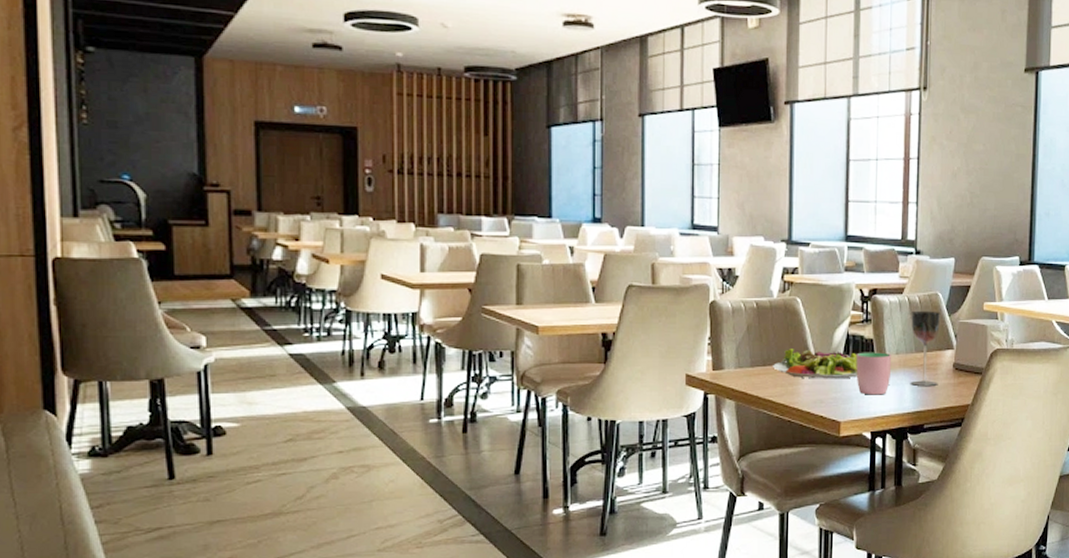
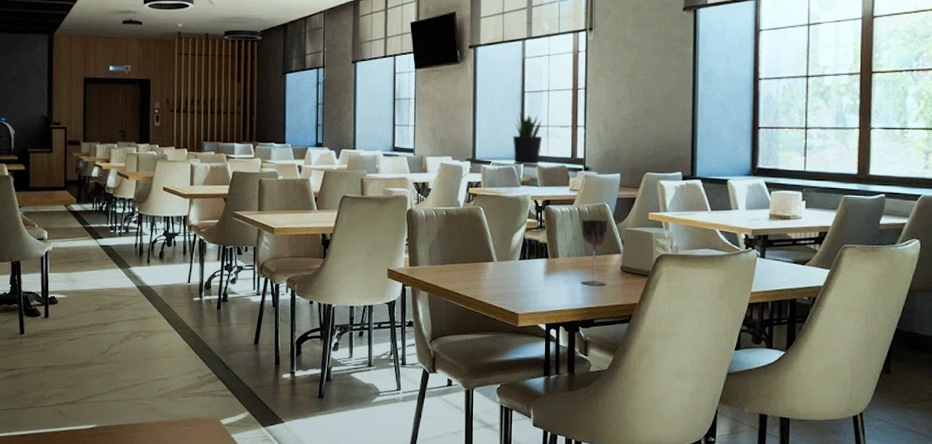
salad plate: present [773,349,858,379] -> none [460,250,533,277]
planter: none [836,185,869,247] -> present [513,113,542,164]
cup: present [856,352,892,395] -> none [532,254,564,292]

